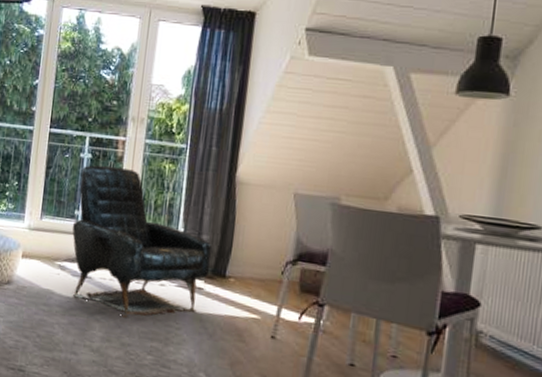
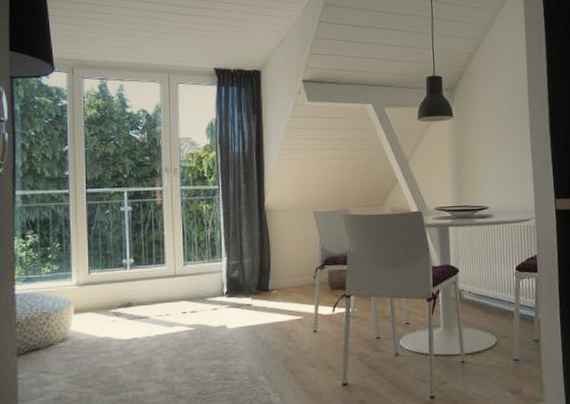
armchair: present [72,165,212,318] -> none [122,214,255,346]

